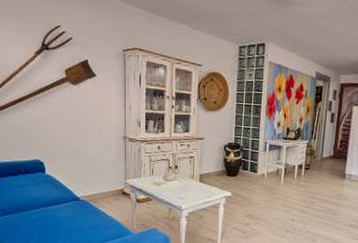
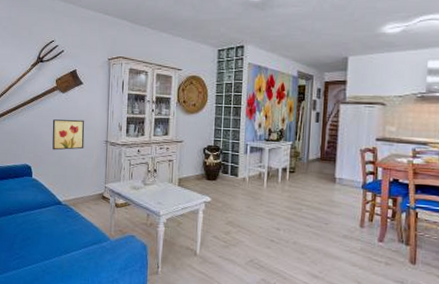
wall art: none [64,113,101,146] -> present [52,119,85,151]

